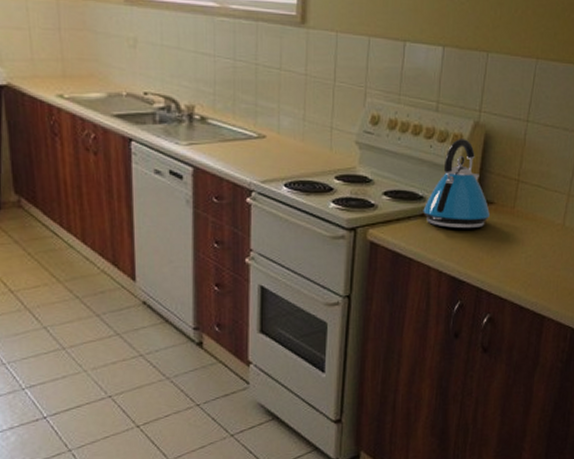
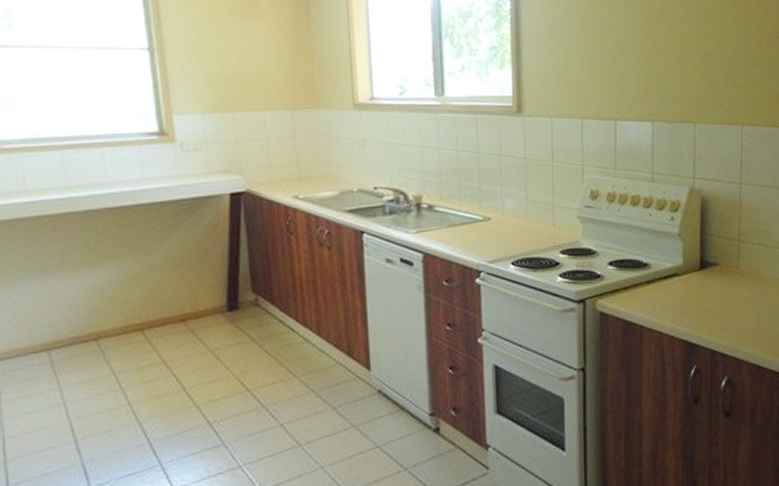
kettle: present [423,139,490,229] -> none [649,205,715,292]

